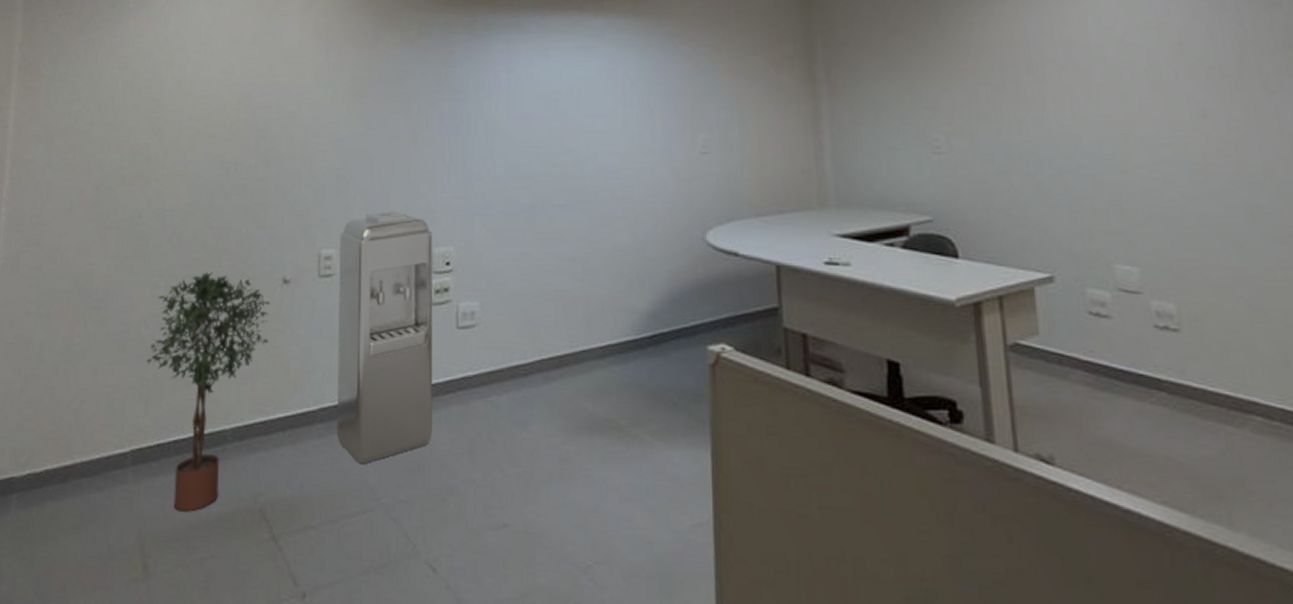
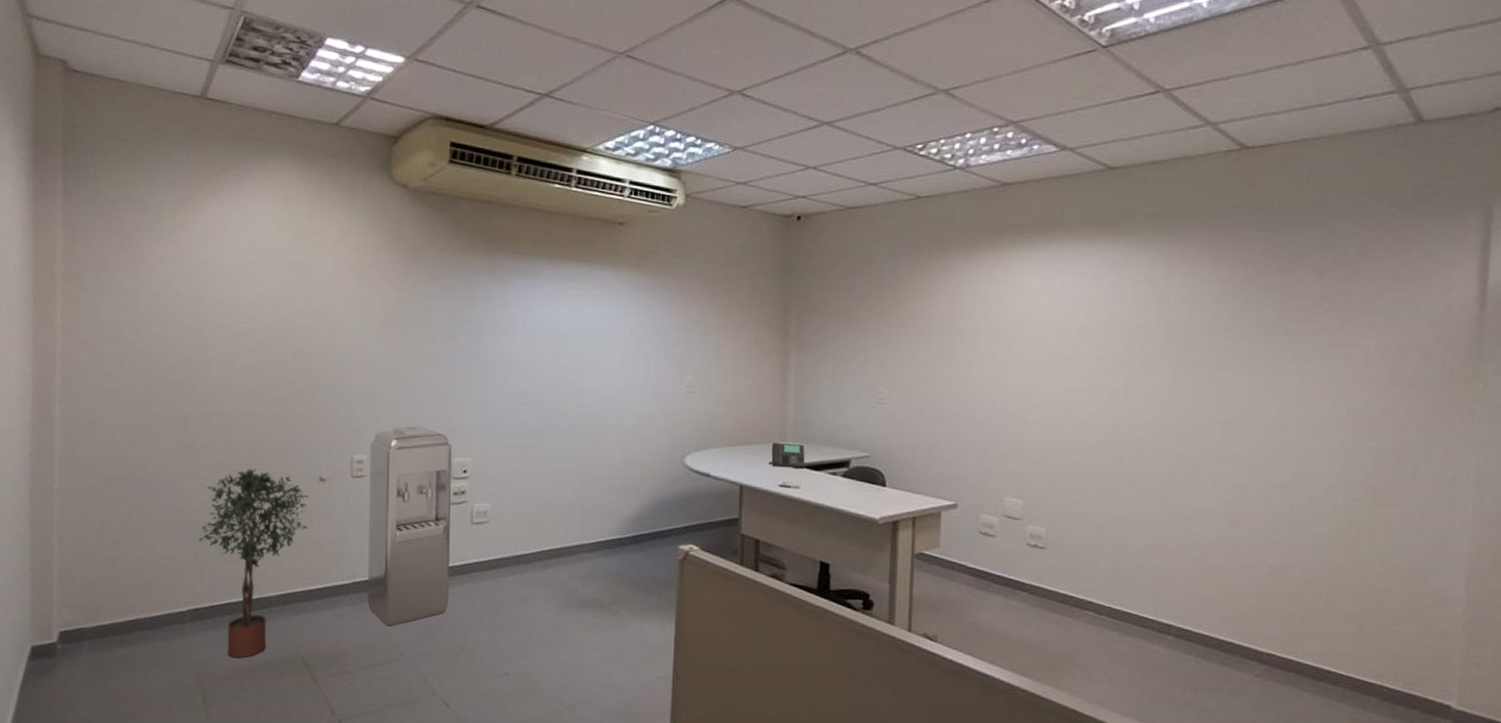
phone: none [808,208,855,240] -> present [769,442,806,469]

